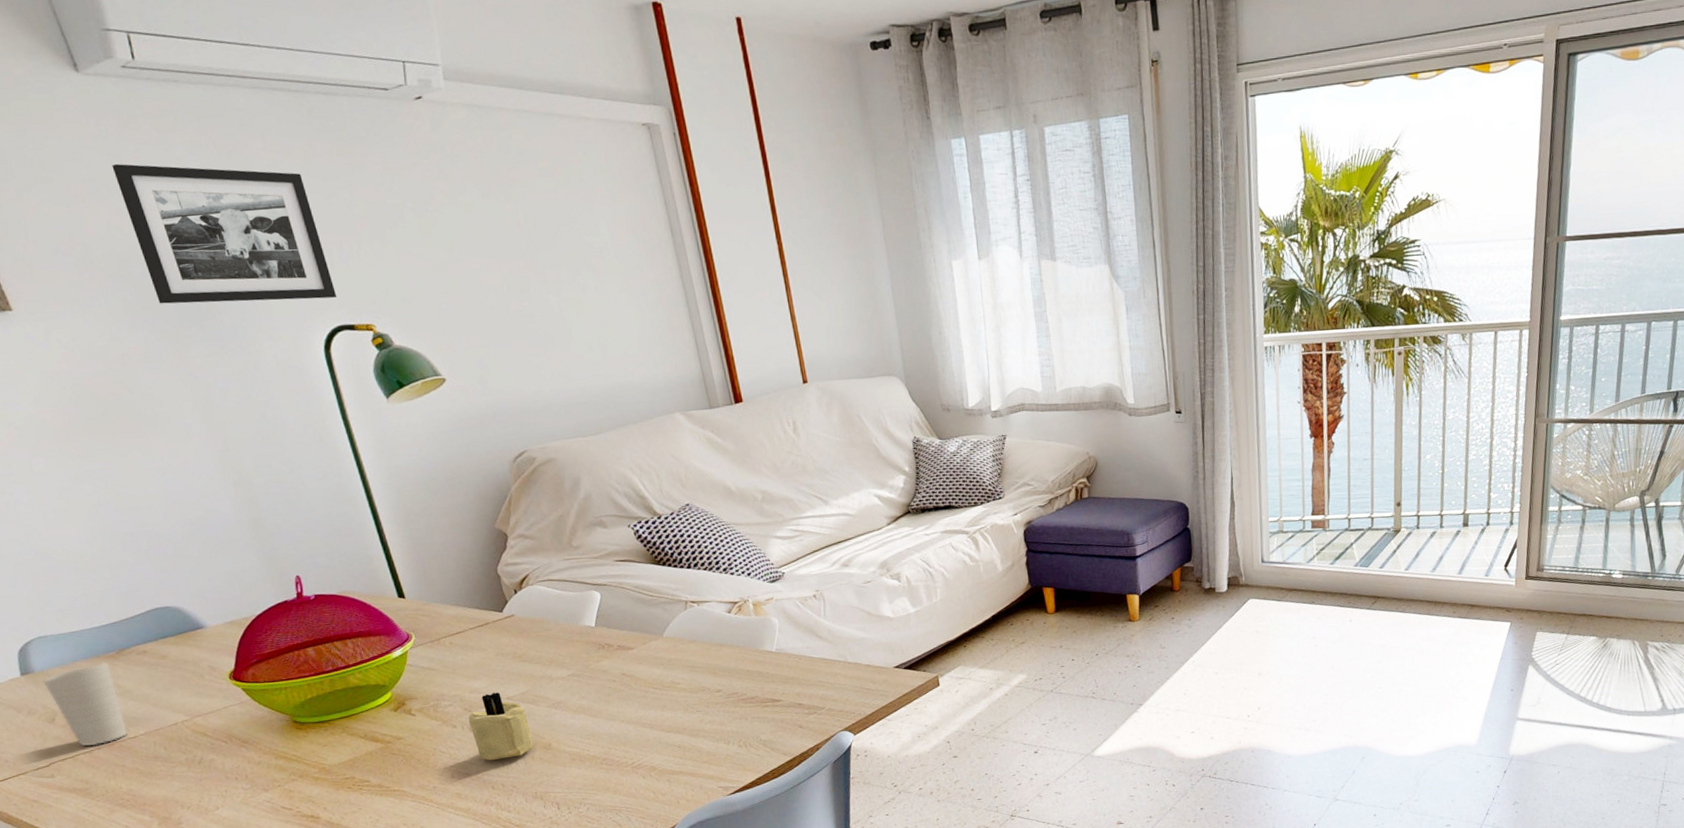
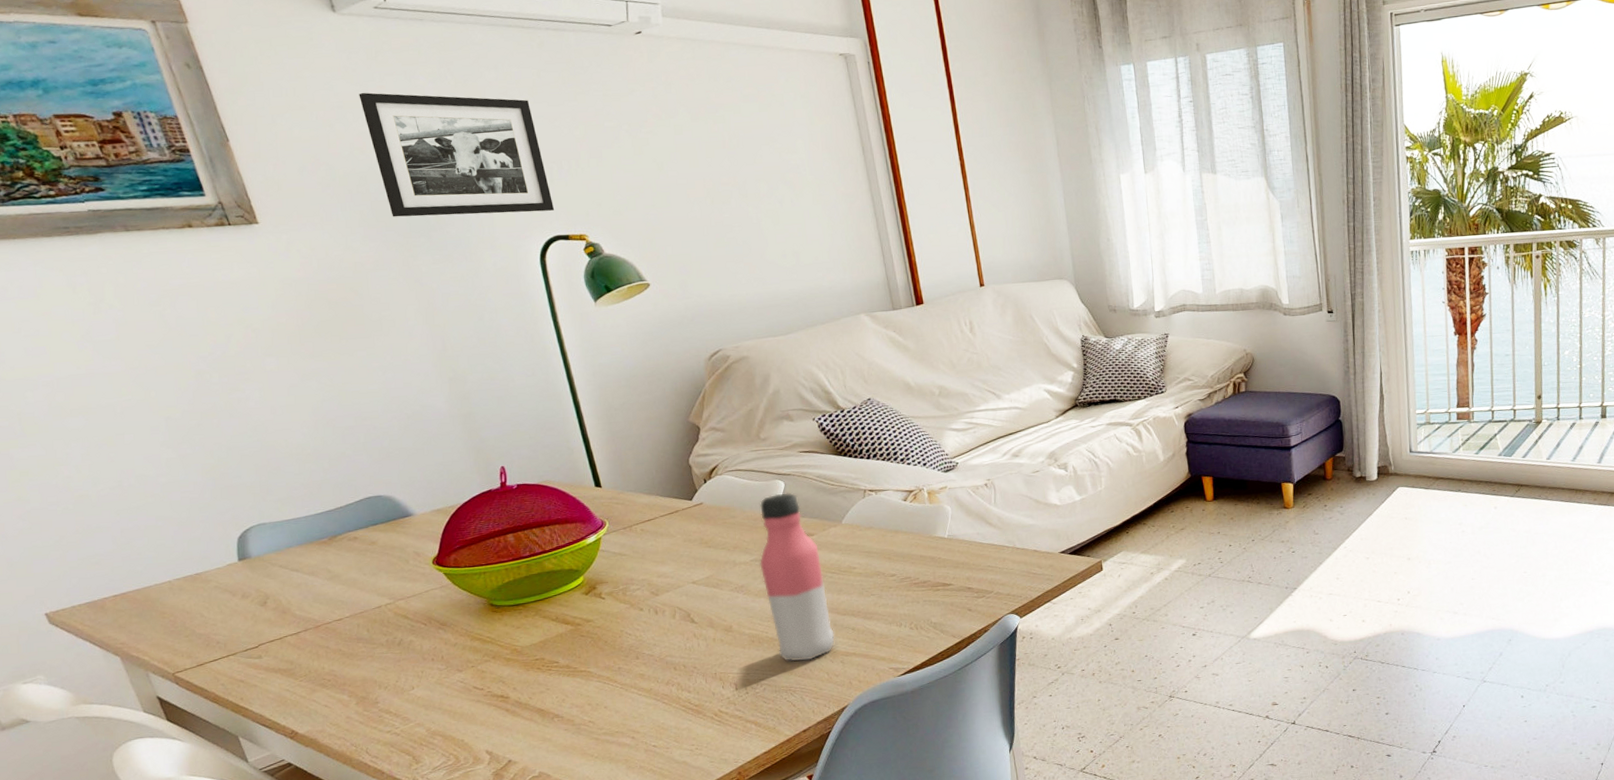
cup: present [43,661,127,747] -> none [259,547,333,629]
candle: present [469,691,534,761] -> none [655,576,715,643]
water bottle: none [575,604,660,781] -> present [760,492,835,662]

